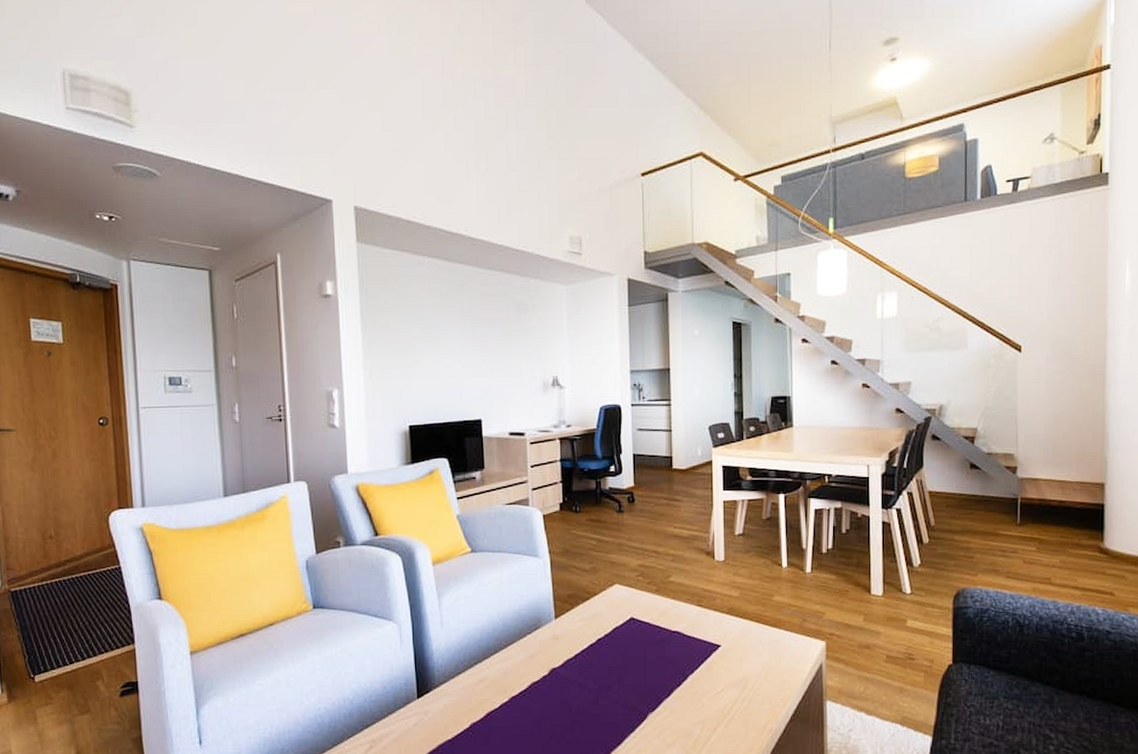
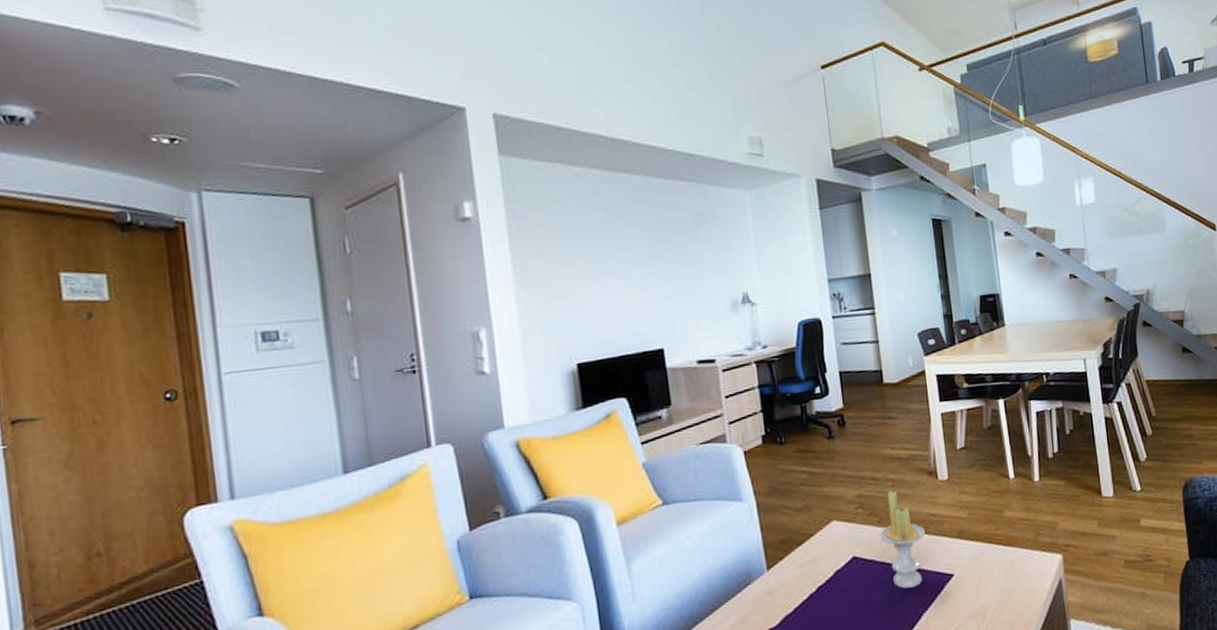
candle: none [656,565,699,651] -> present [879,491,926,589]

